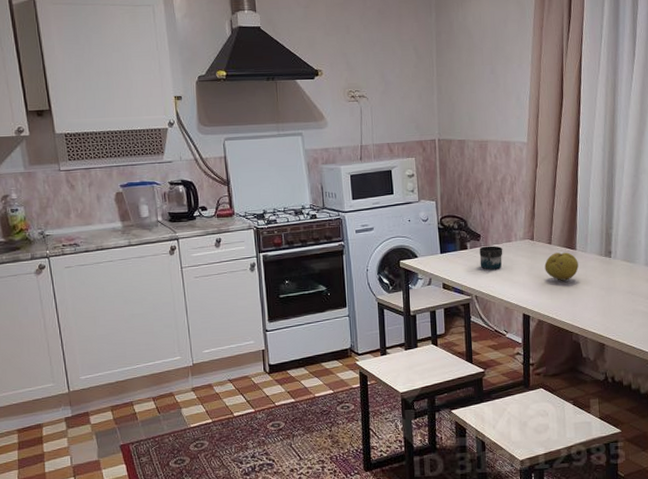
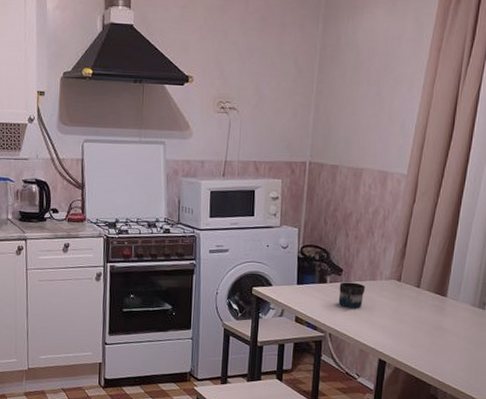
fruit: present [544,252,579,281] -> none [409,297,447,329]

